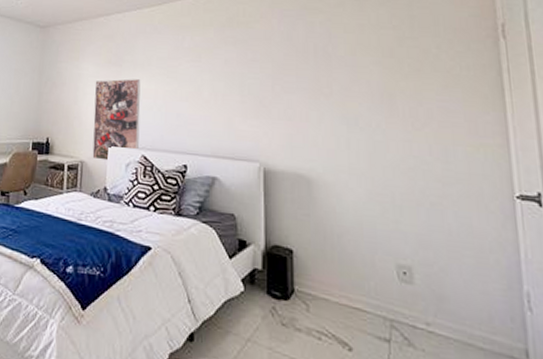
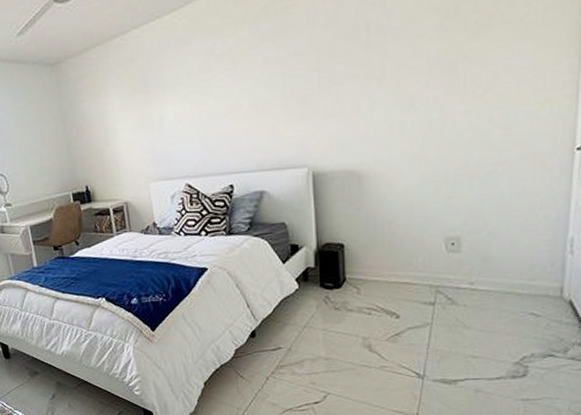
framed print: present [92,79,141,161] -> none [124,103,181,198]

